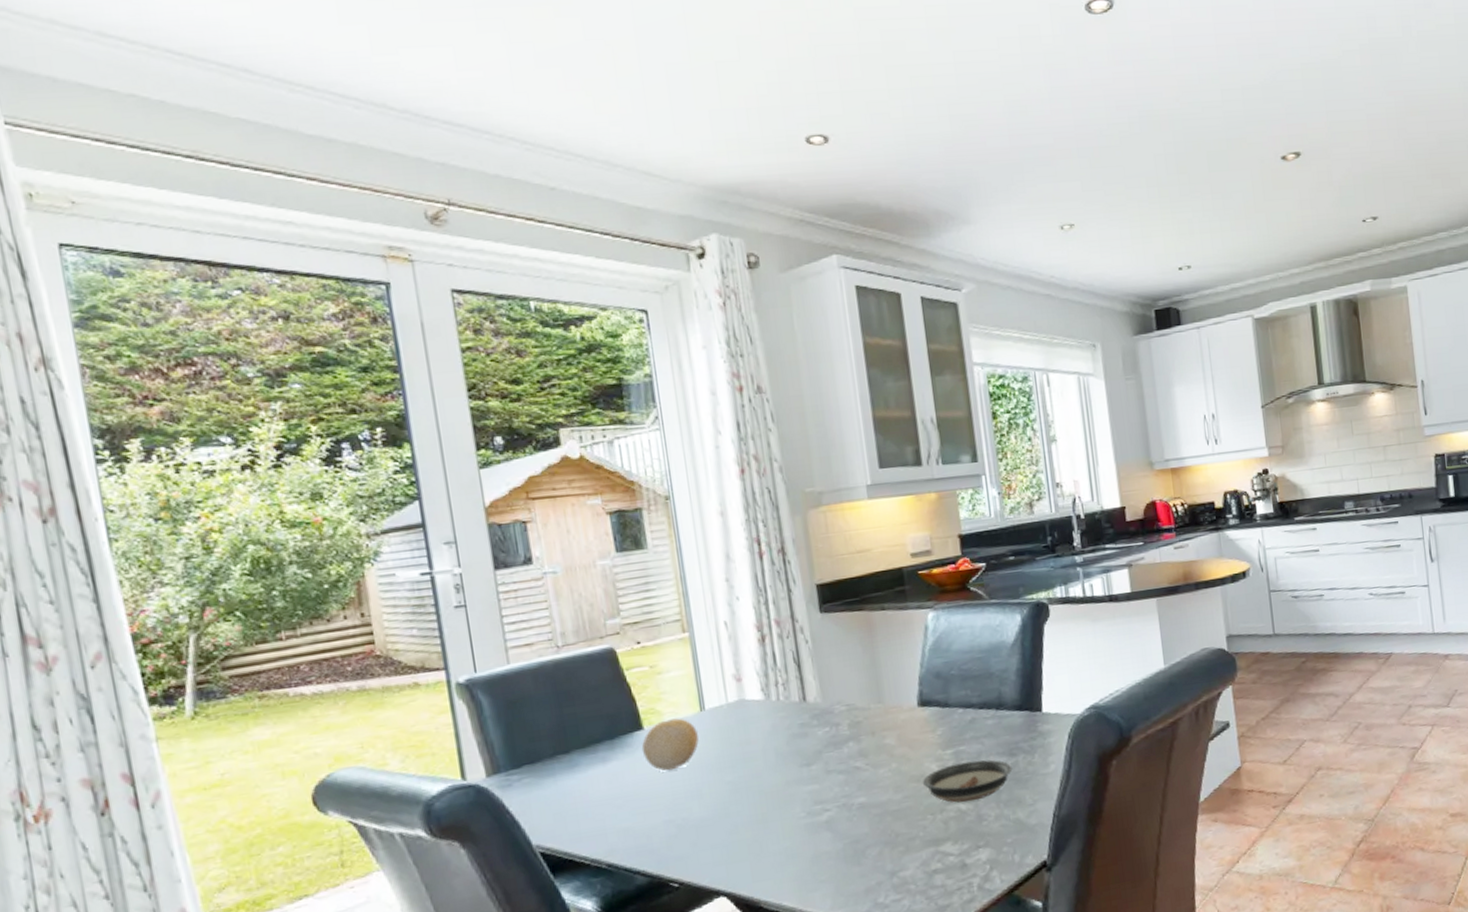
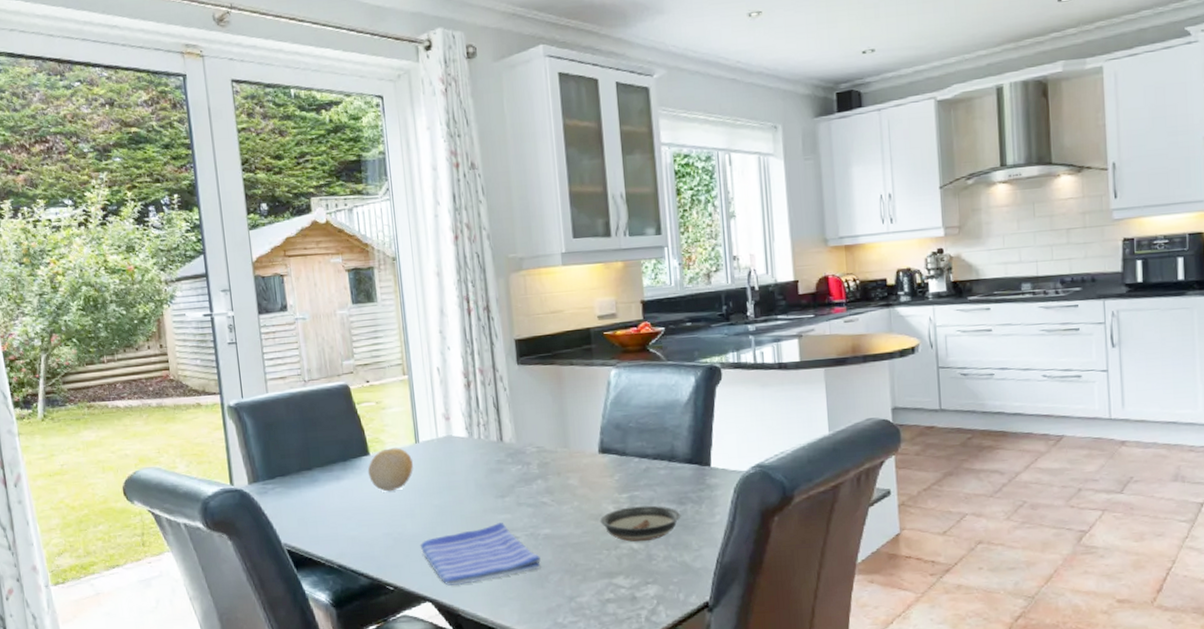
dish towel: none [711,795,856,875] -> present [421,523,541,586]

